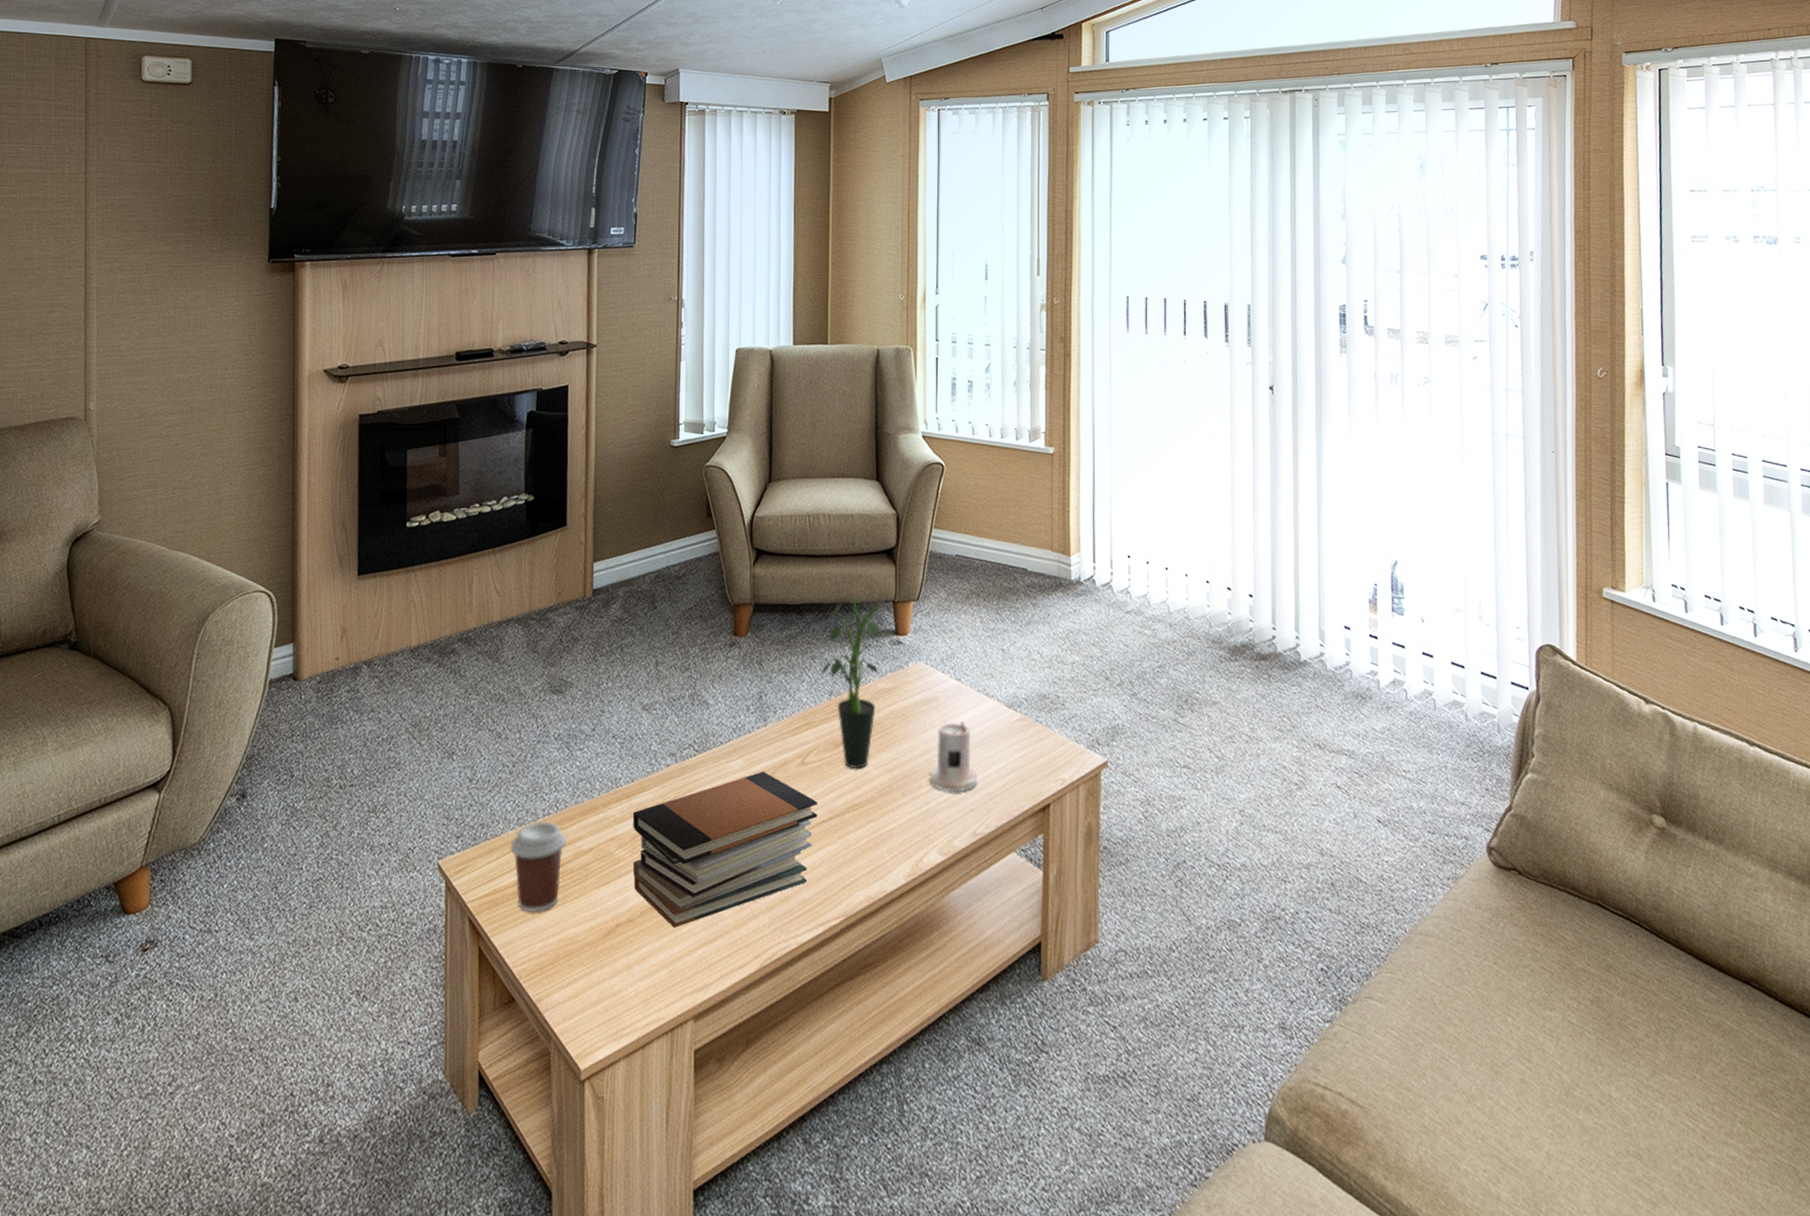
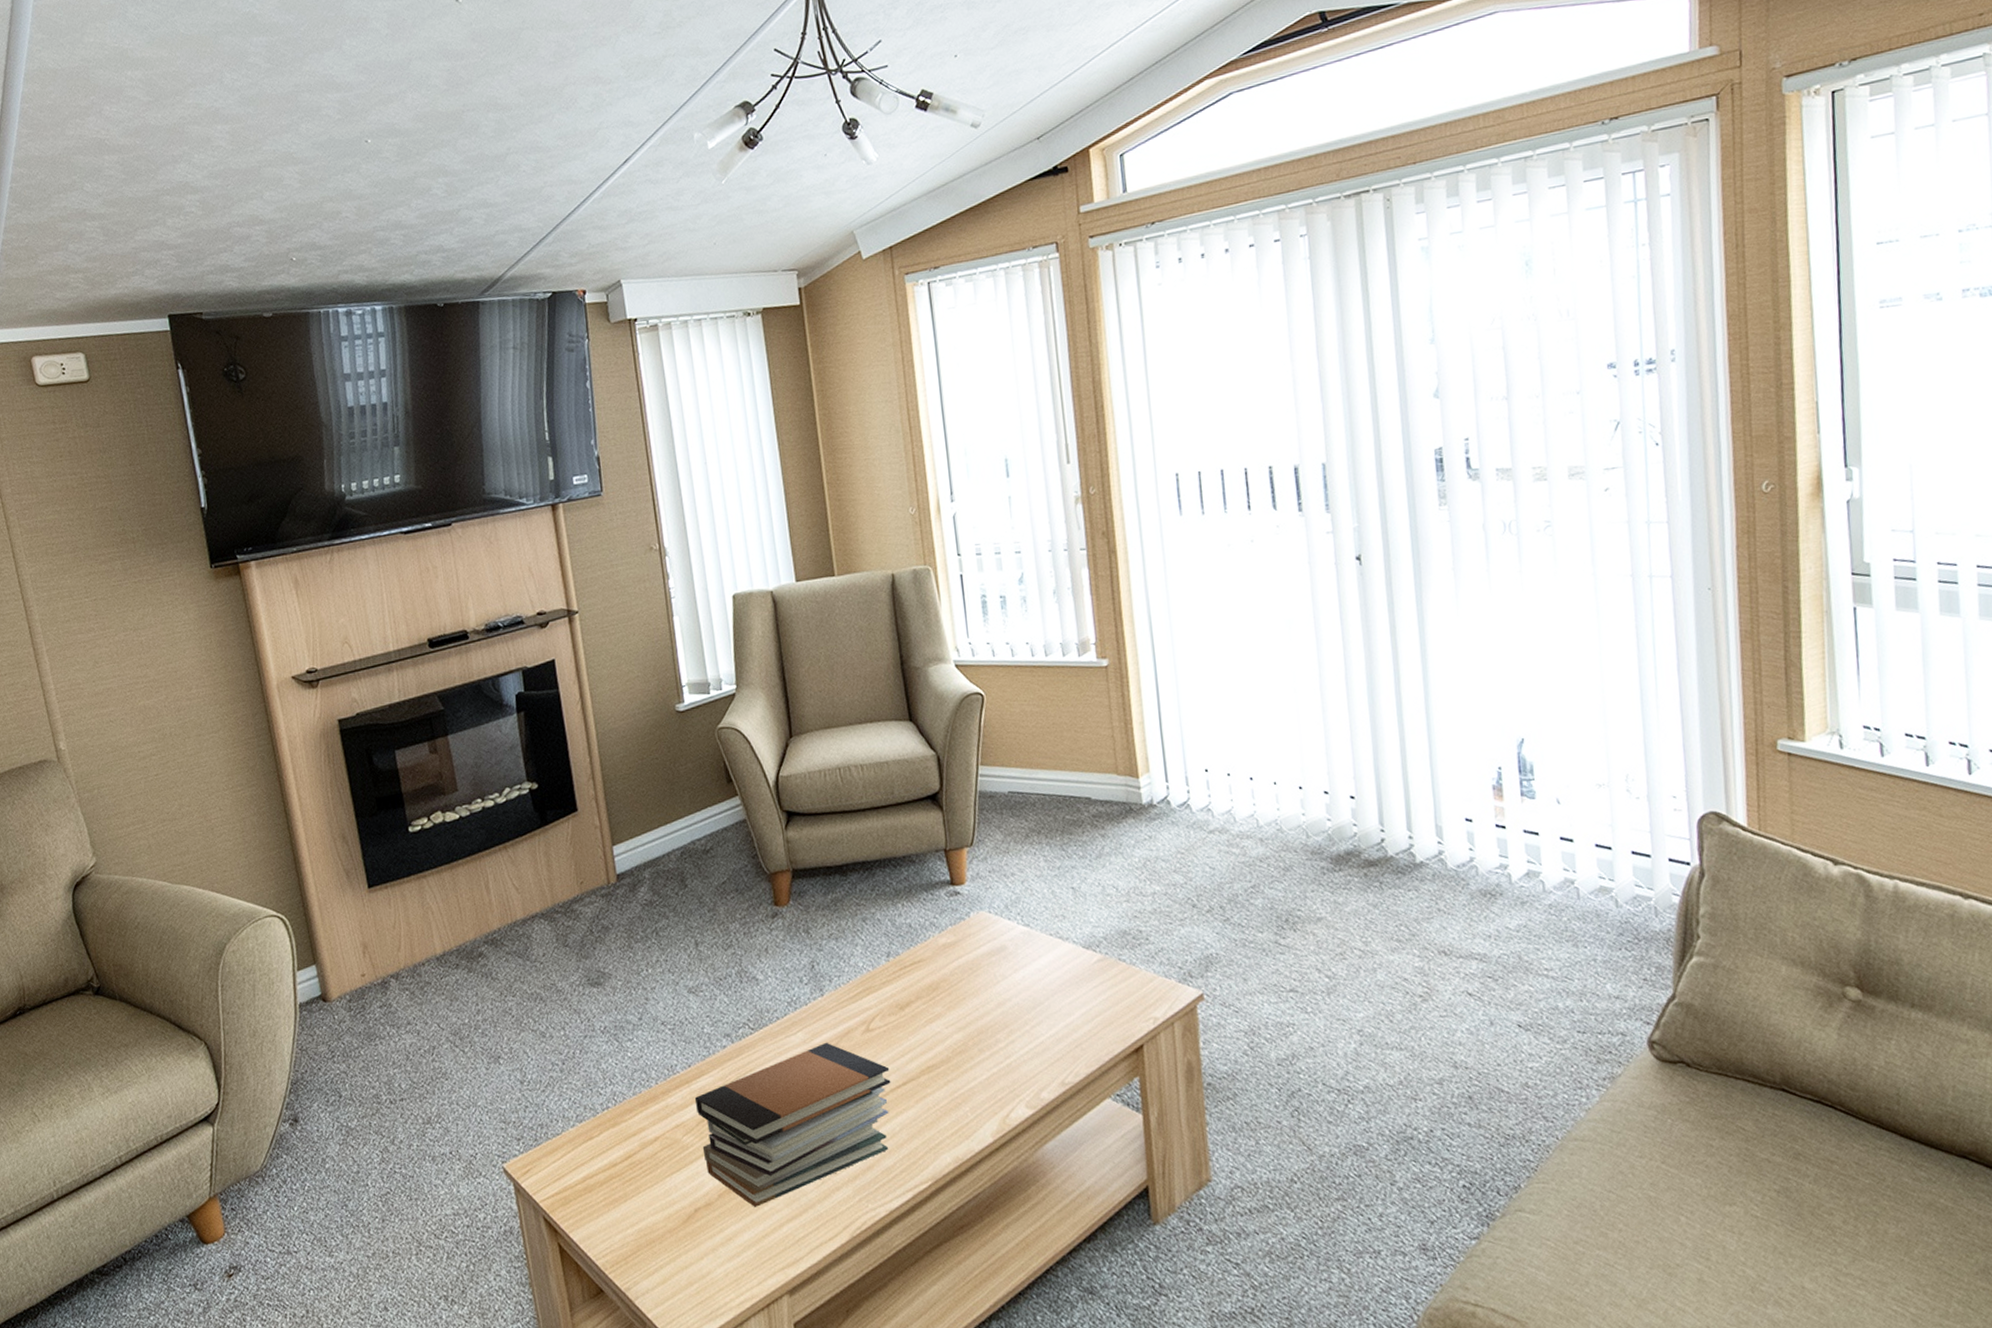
coffee cup: present [510,821,567,912] -> none [573,1115,632,1205]
potted plant: present [820,595,883,770] -> none [874,848,940,1031]
candle: present [929,722,978,792] -> none [1006,969,1061,1044]

